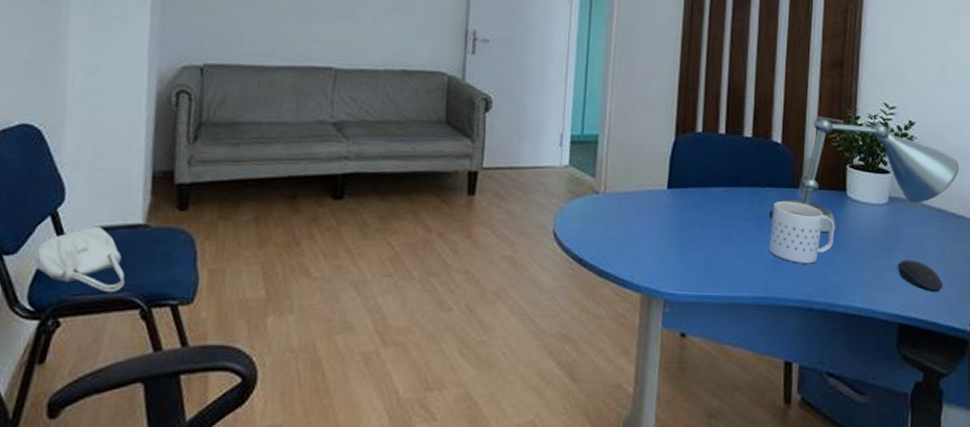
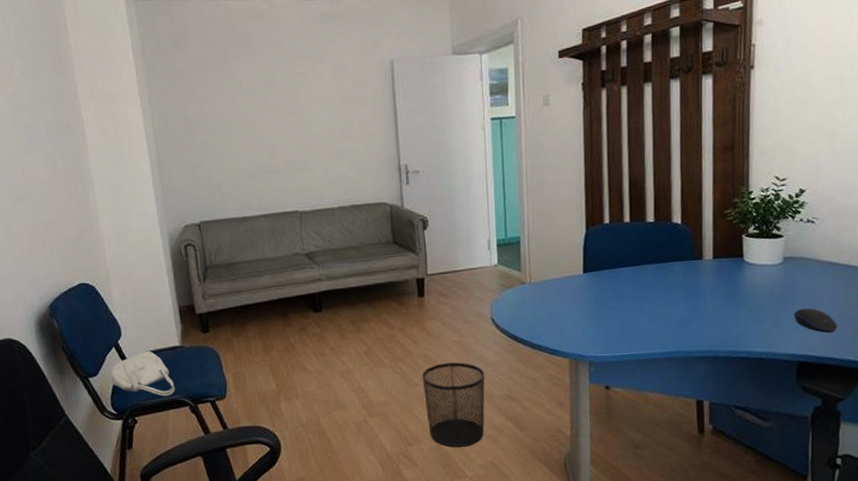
waste bin: none [457,284,538,398] -> present [422,362,485,447]
mug: present [768,200,835,264] -> none [675,271,735,322]
desk lamp: present [770,115,959,233] -> none [675,194,850,295]

